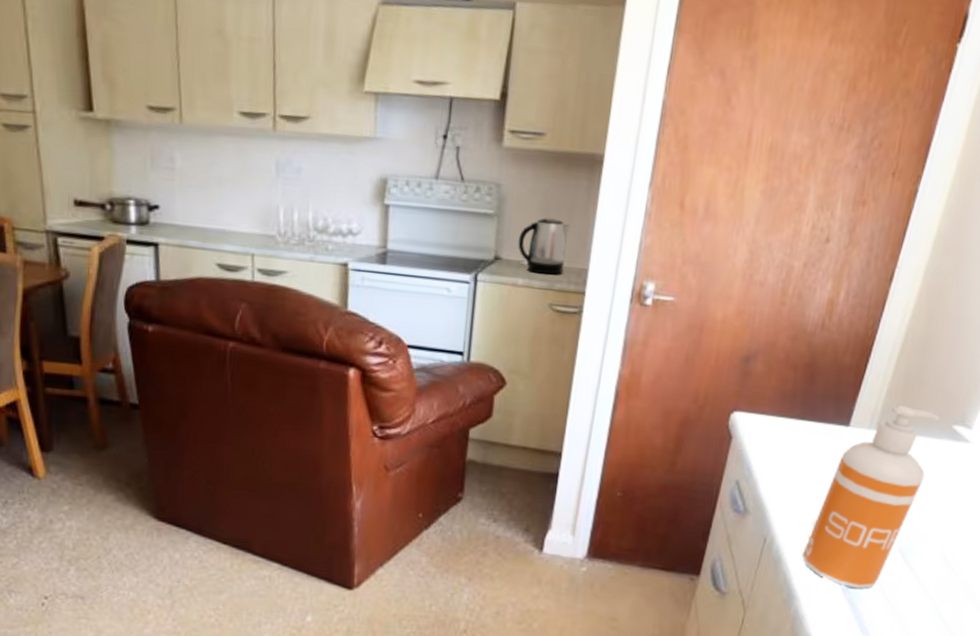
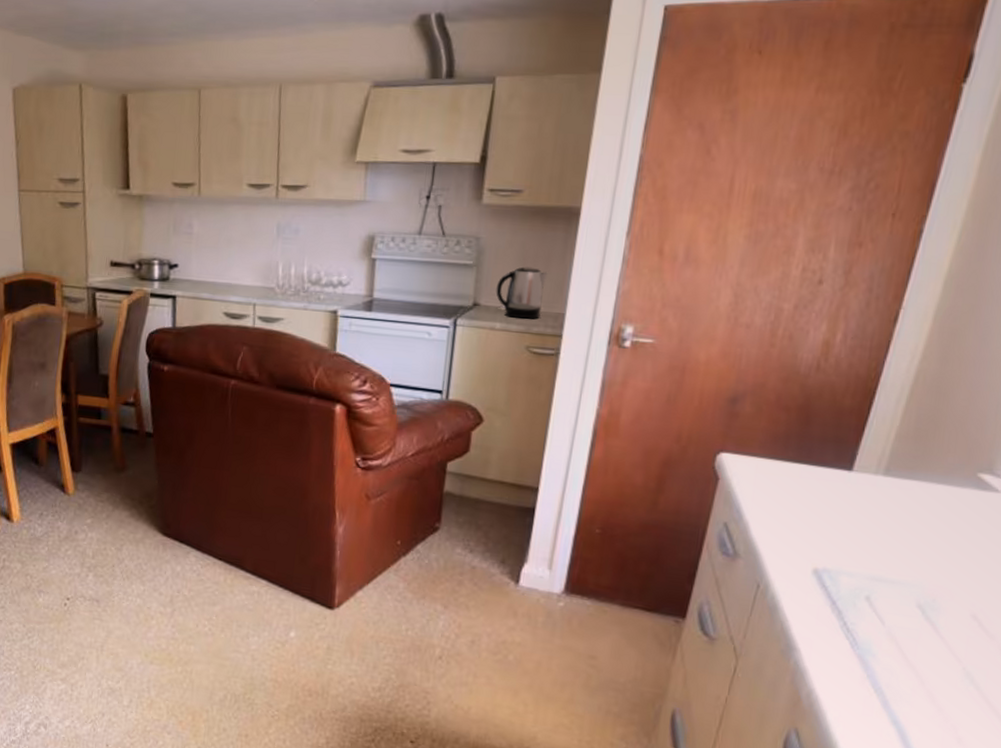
soap dispenser: present [802,406,941,589] -> none [802,451,962,645]

